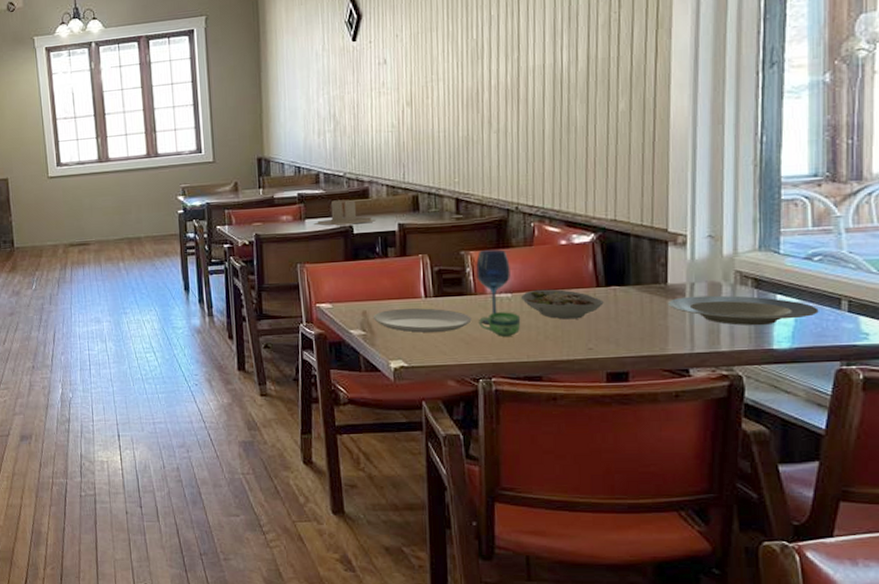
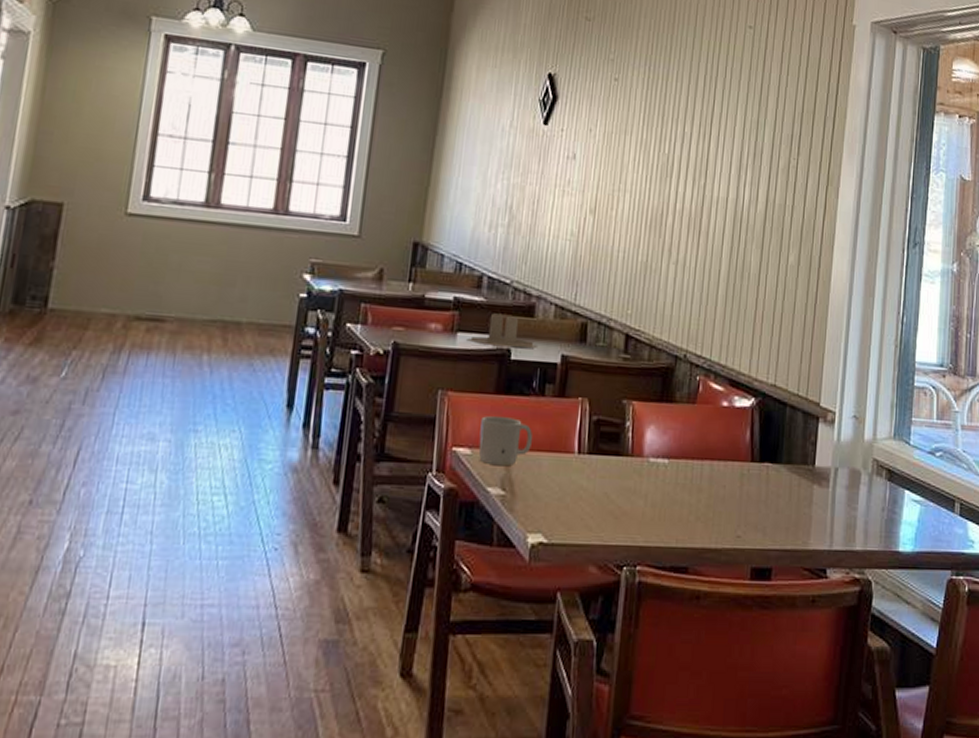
mug: none [336,277,383,314] -> present [478,416,533,467]
plate: present [372,308,472,333] -> none [516,465,625,500]
wineglass: present [475,249,510,324] -> none [634,401,671,496]
cup: present [479,312,521,337] -> none [631,481,675,513]
salad: present [521,289,604,320] -> none [678,457,756,499]
plate: present [667,295,819,326] -> none [813,483,937,524]

